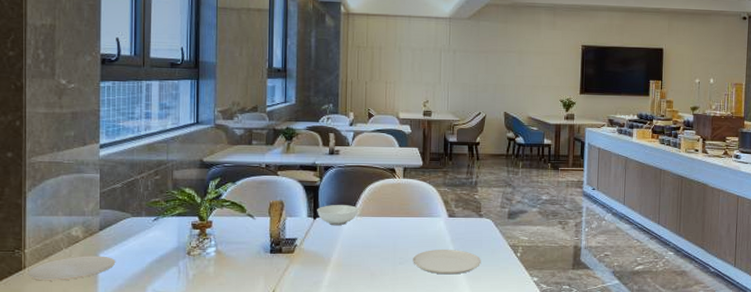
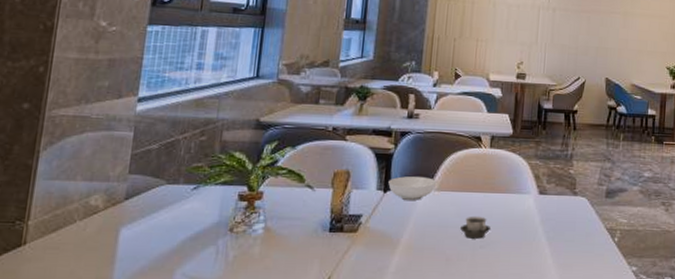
plate: present [28,256,116,281] -> none [27,230,141,261]
cup: none [380,237,409,256] -> present [459,216,492,239]
plate: present [413,250,482,275] -> none [495,232,574,262]

